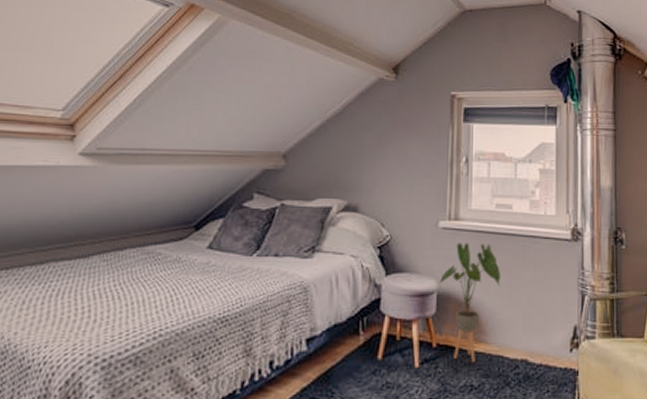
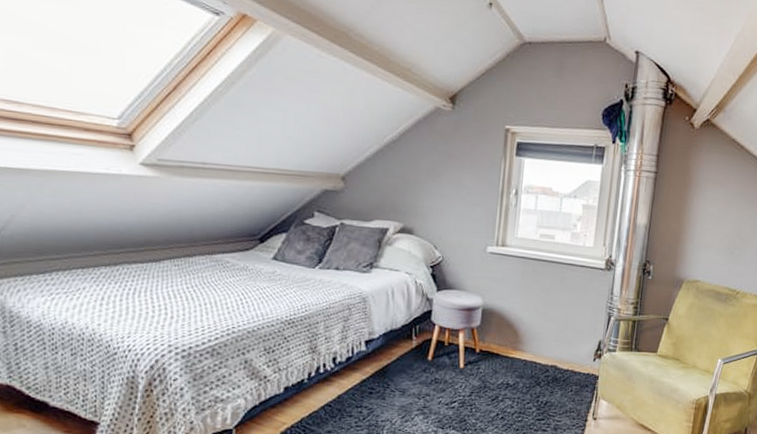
house plant: present [438,243,500,363] -> none [484,267,540,366]

